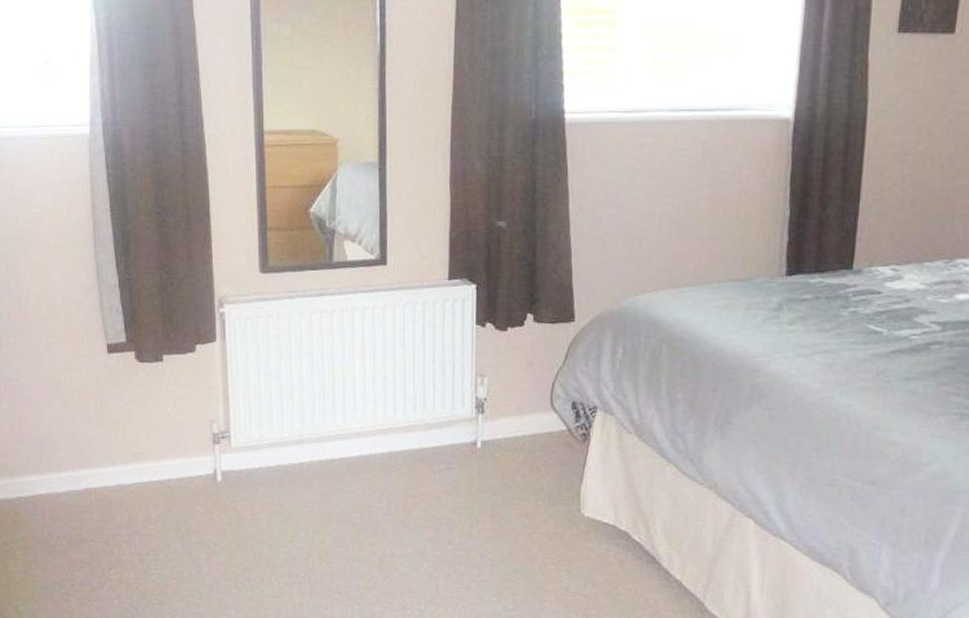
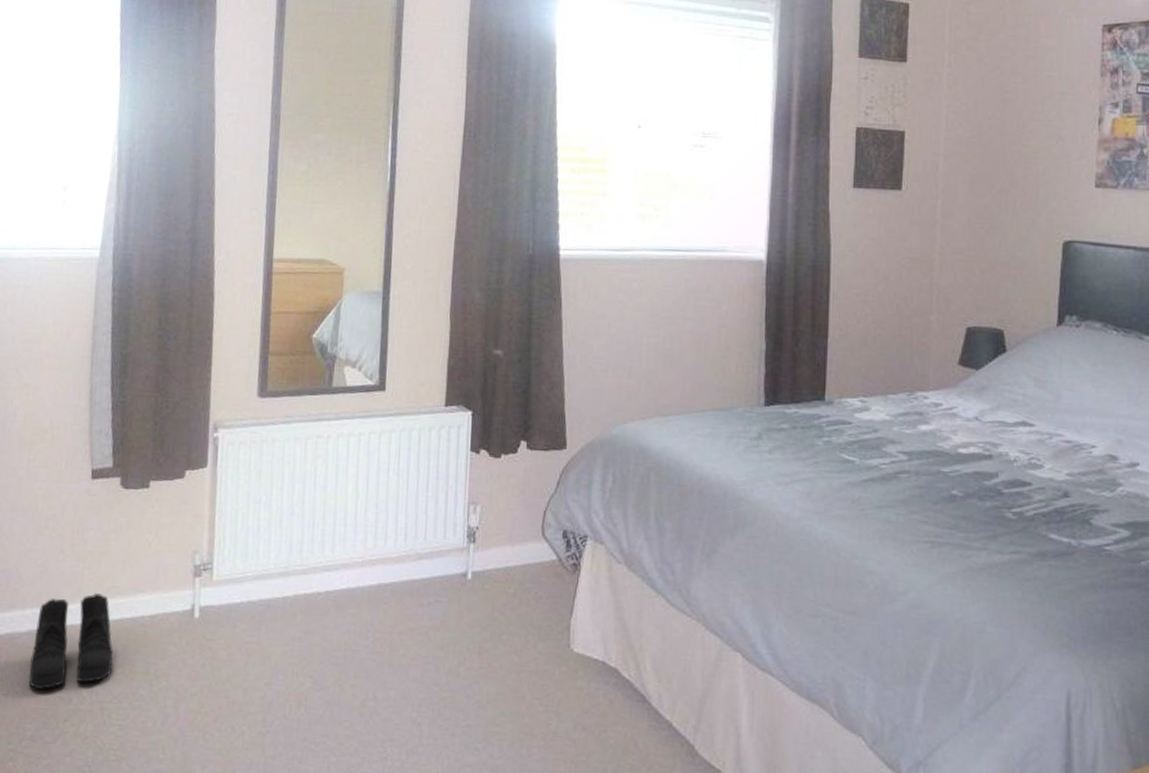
boots: none [72,458,146,542] -> present [28,593,113,689]

